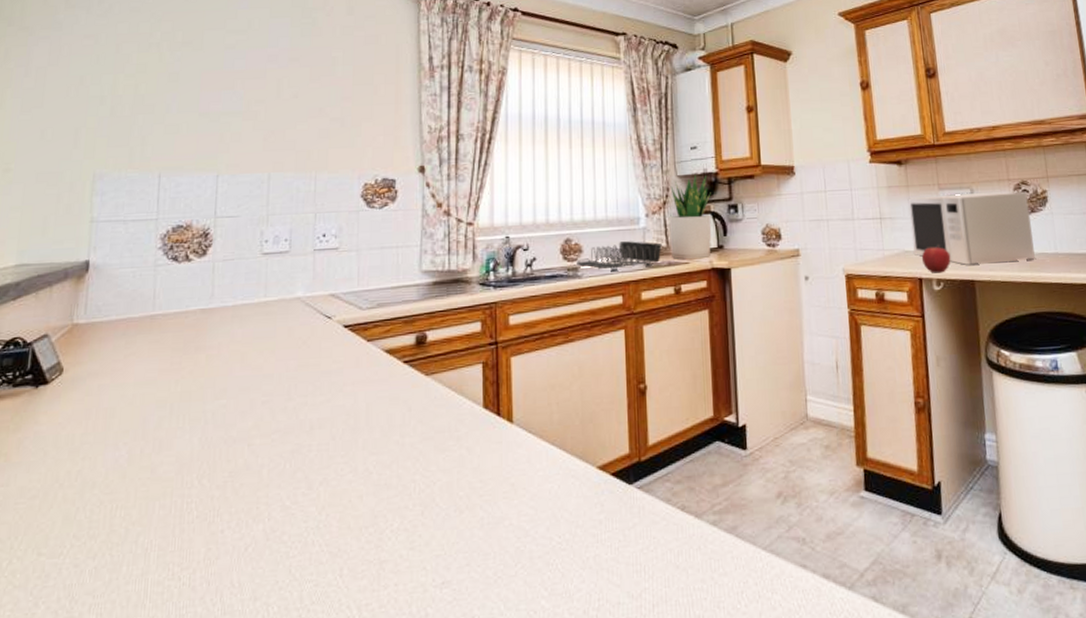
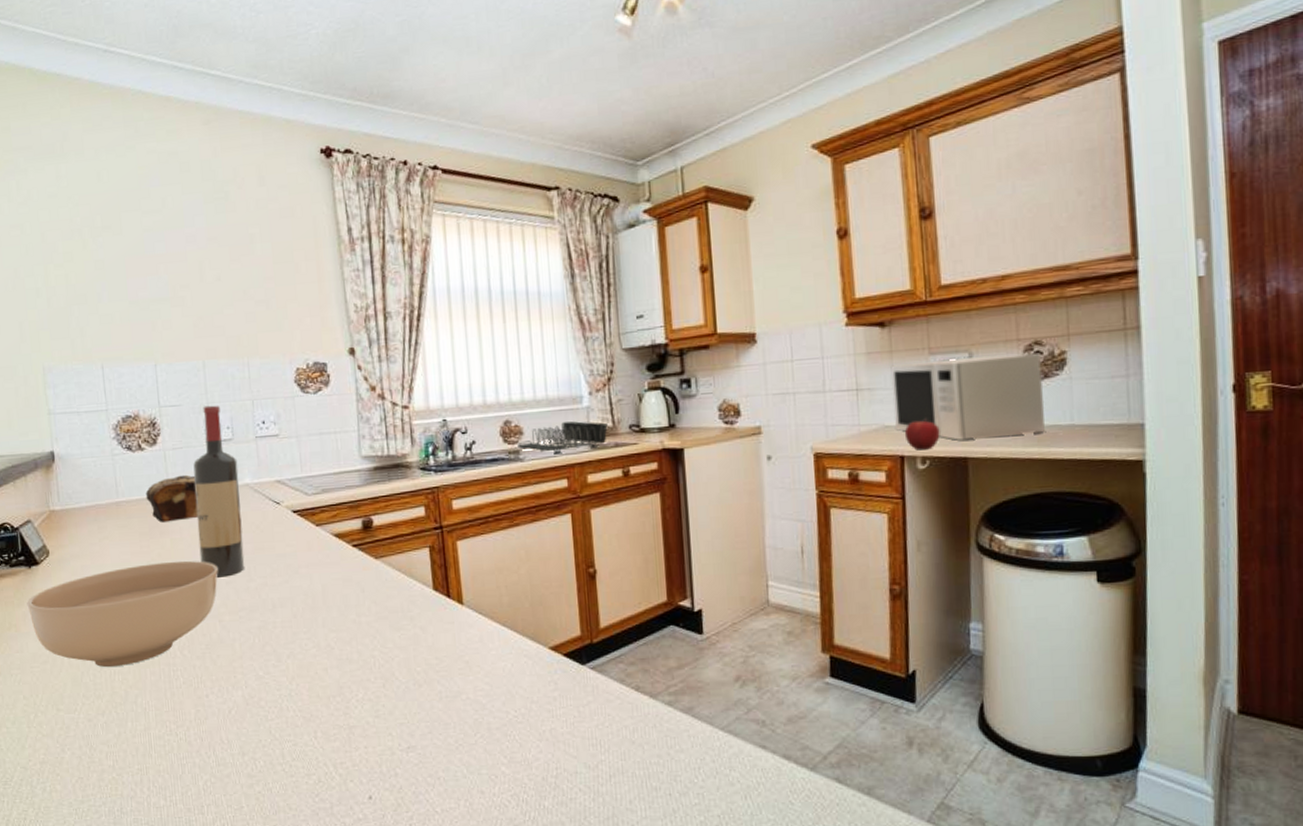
bowl: none [24,378,255,502] -> present [27,561,218,668]
bread loaf: none [185,287,244,337] -> present [145,474,198,522]
wine bottle: none [236,217,292,398] -> present [193,405,245,579]
planter: present [669,174,712,260] -> none [614,347,662,441]

